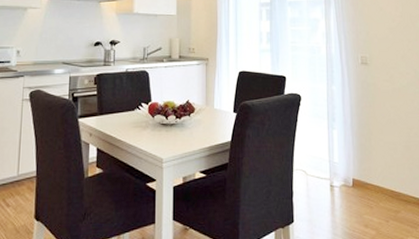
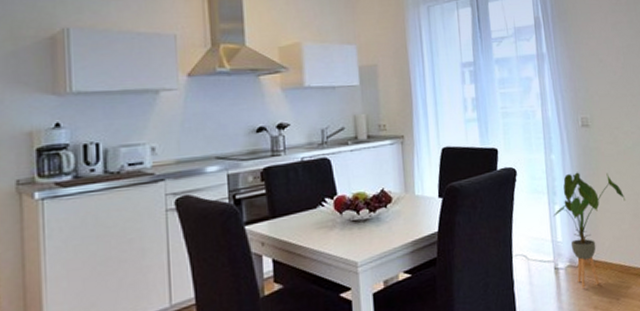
house plant: none [331,103,399,207] -> present [552,172,626,288]

